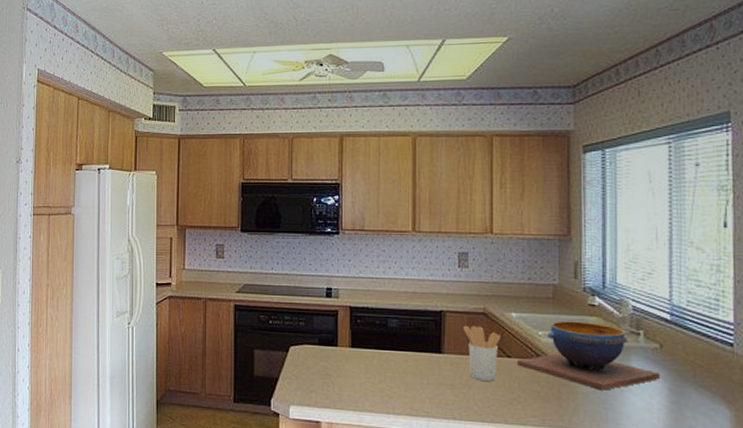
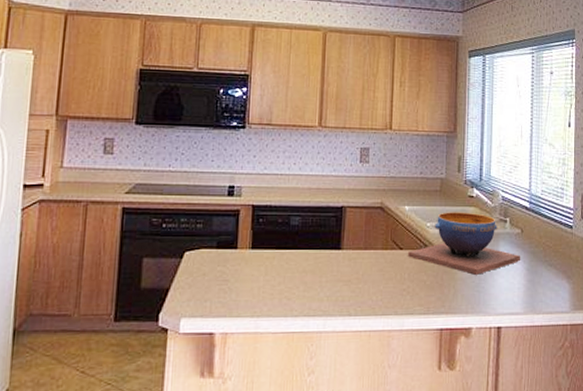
utensil holder: present [463,325,501,381] -> none [362,220,395,274]

